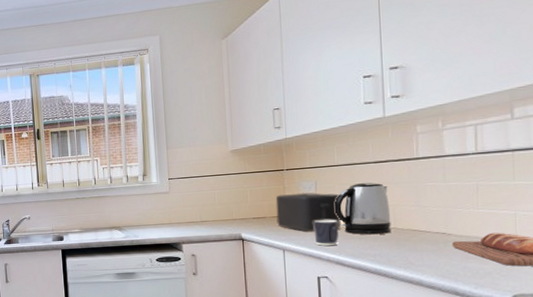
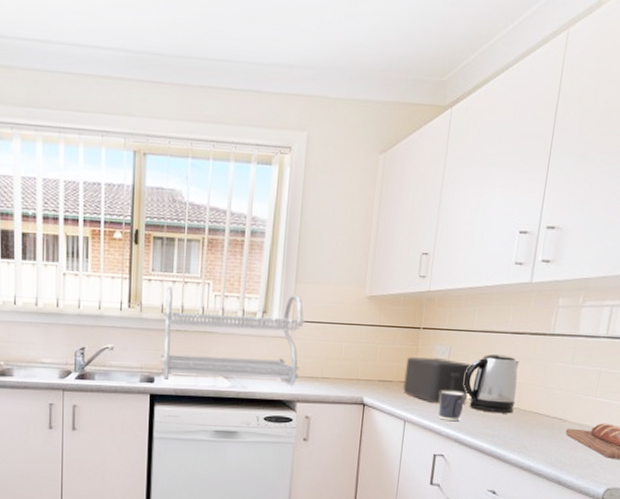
dish rack: none [64,157,181,237] -> present [161,286,306,385]

